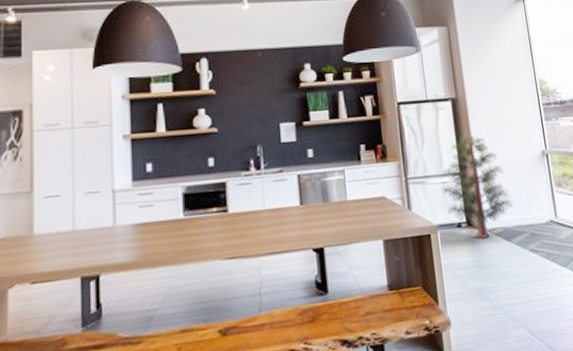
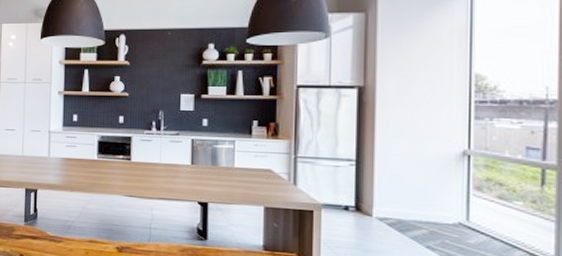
pine tree: present [442,132,513,239] -> none [332,121,413,226]

